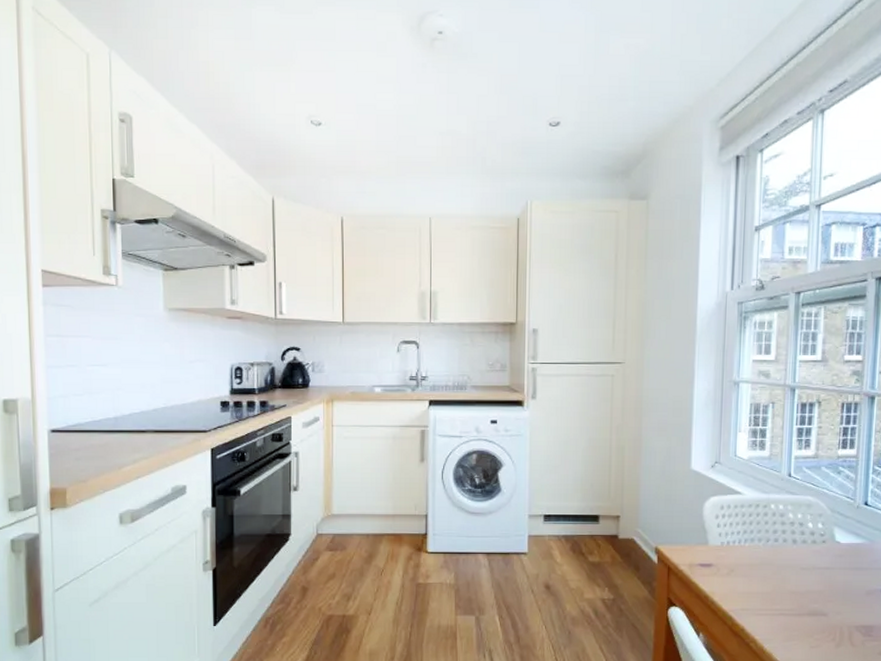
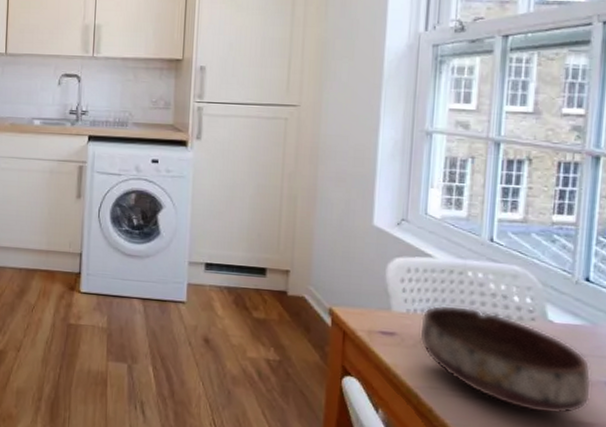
bowl: none [732,535,871,622] -> present [419,305,592,415]

